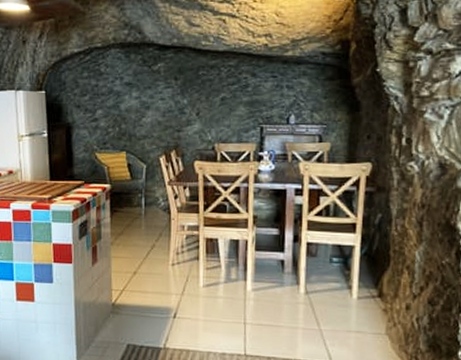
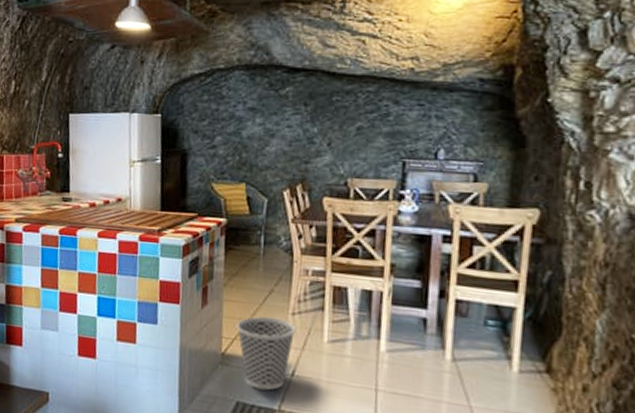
wastebasket: none [124,268,176,332] -> present [236,316,296,391]

